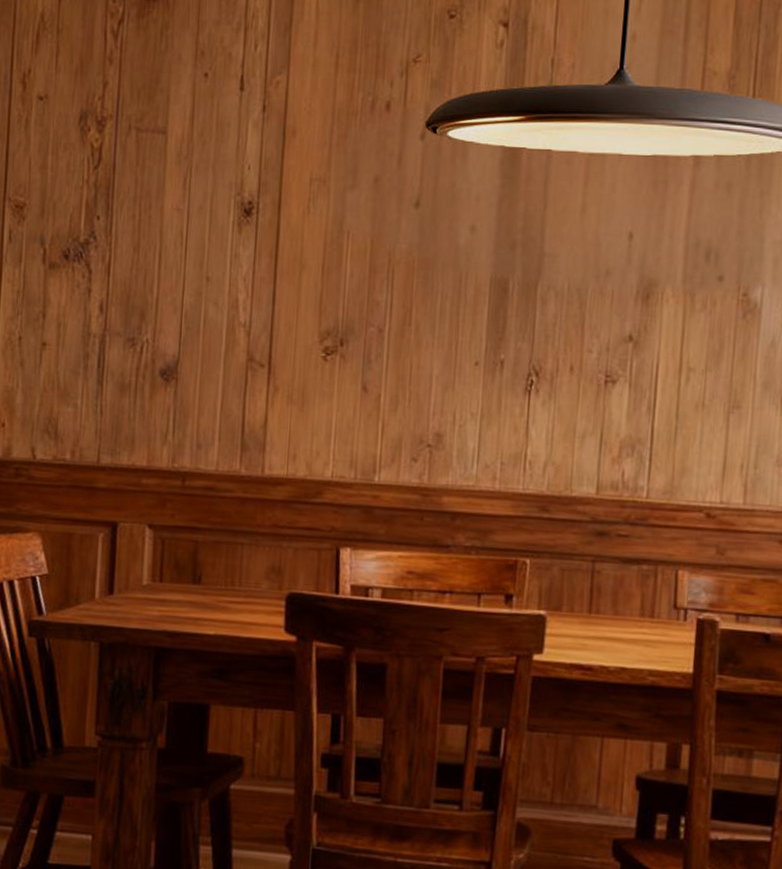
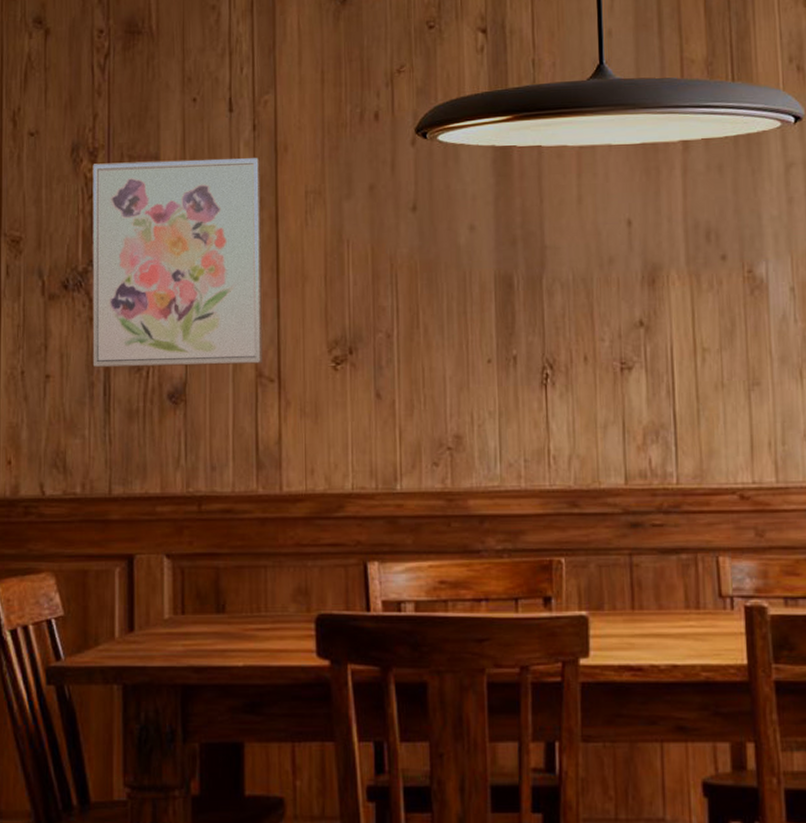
wall art: none [88,133,267,348] -> present [92,158,262,368]

